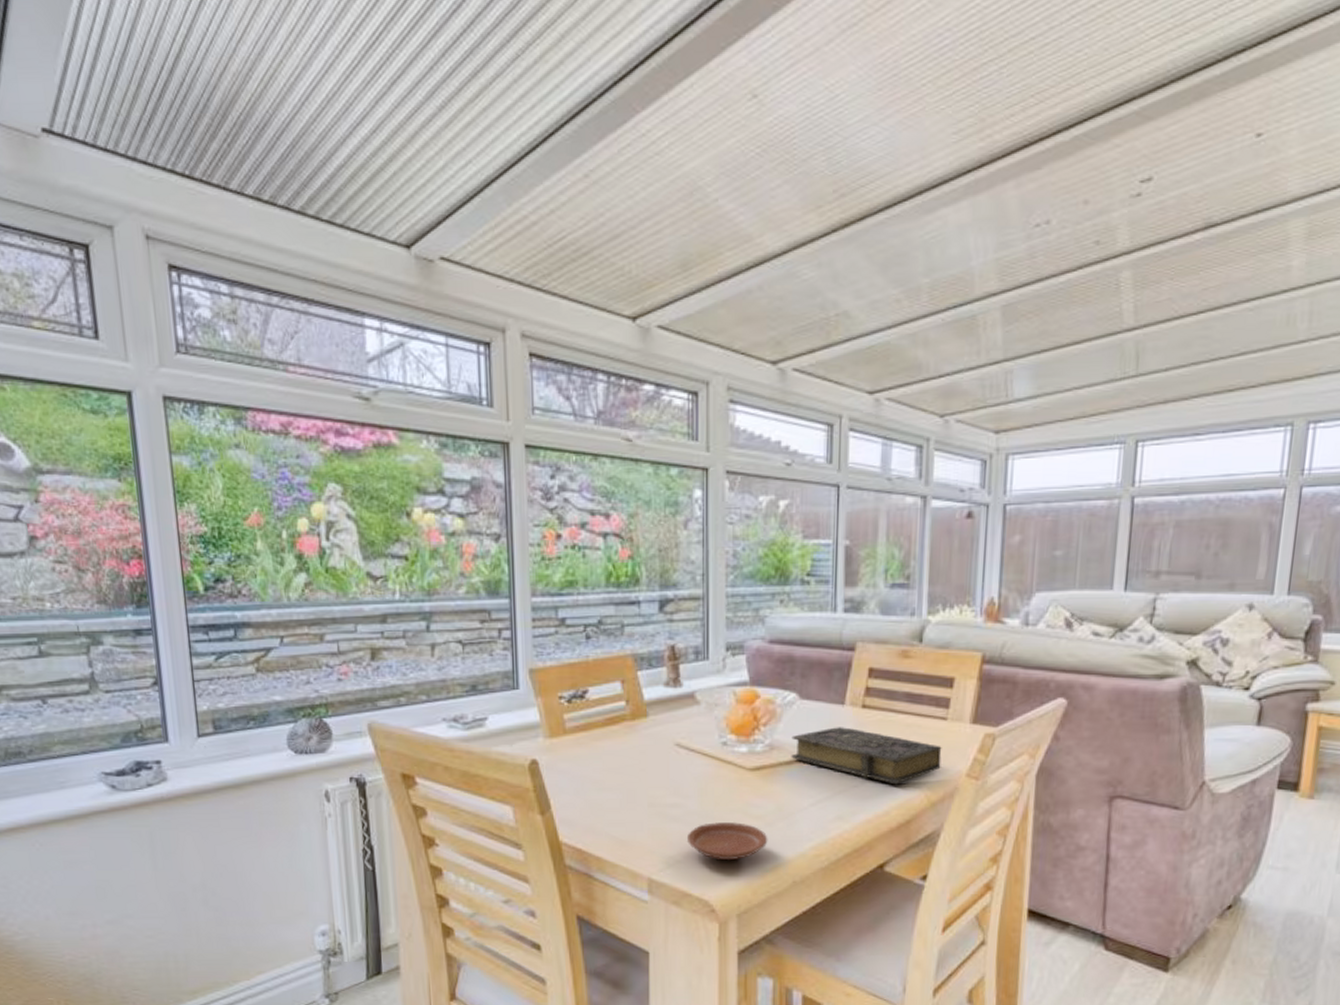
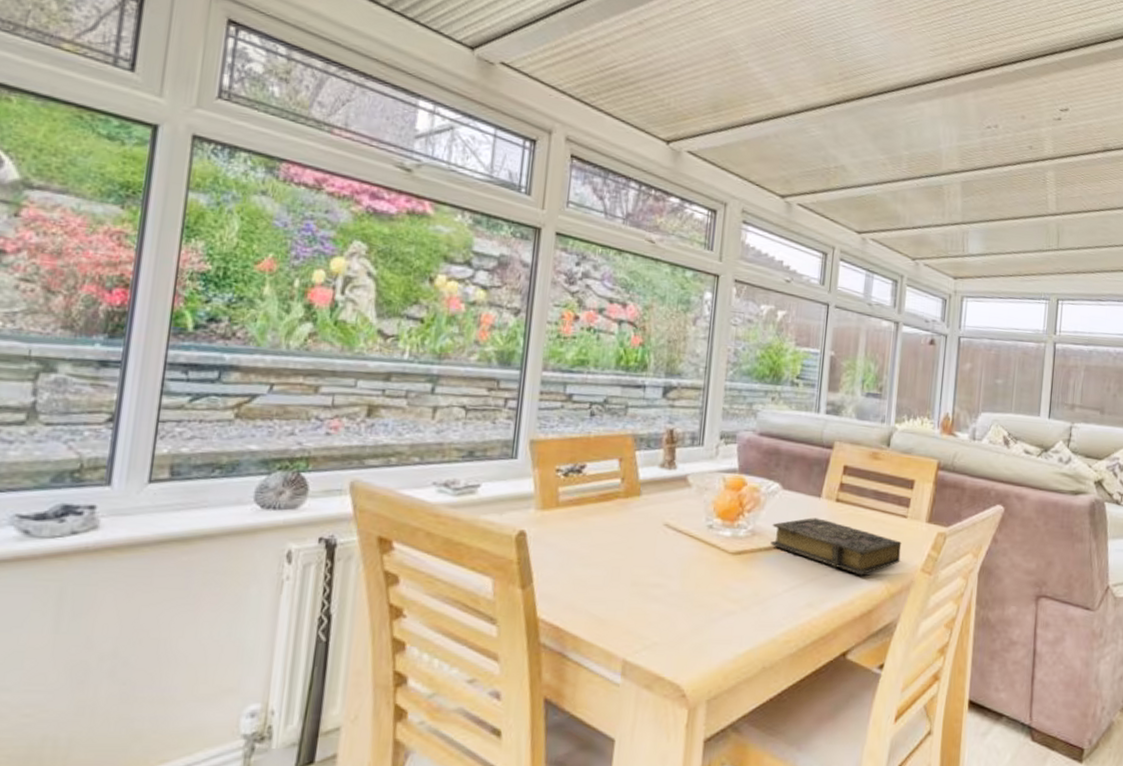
plate: present [686,822,768,861] -> none [665,604,743,644]

